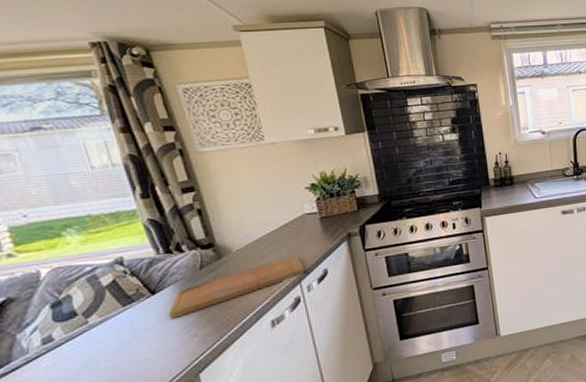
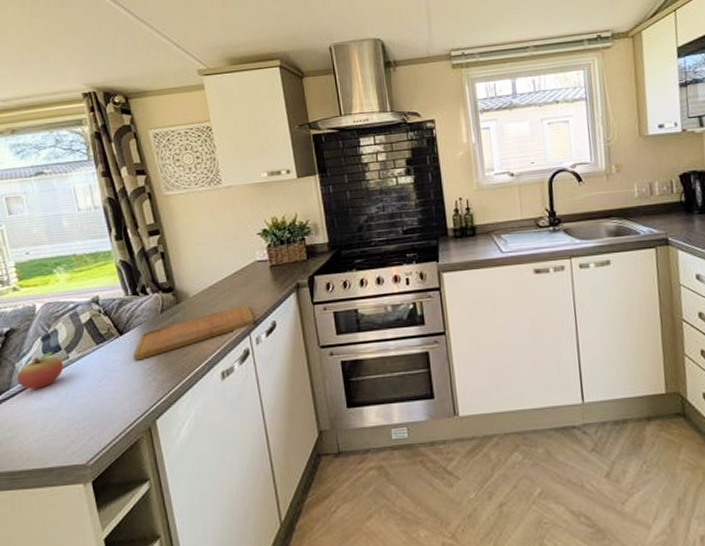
fruit: none [19,318,81,361] -> present [17,351,63,390]

